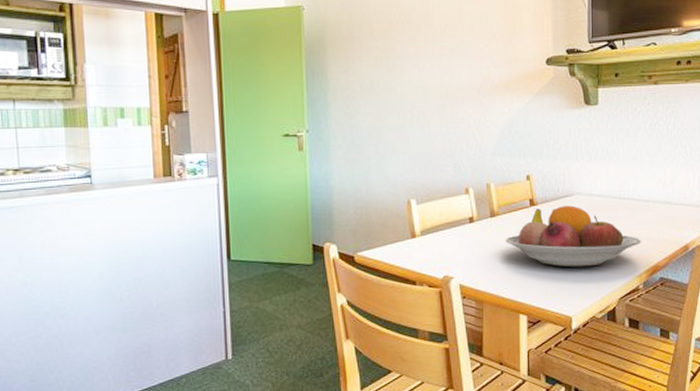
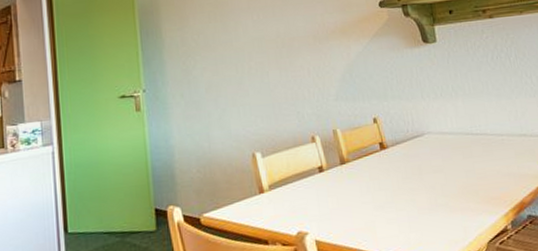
fruit bowl: present [505,205,641,267] -> none [358,146,502,212]

